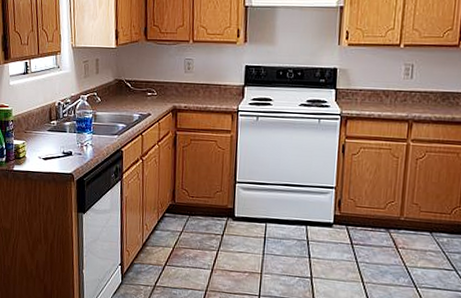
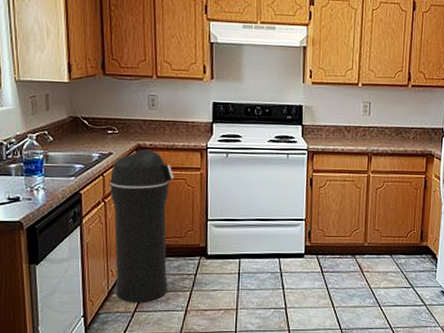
trash can: none [146,111,205,257] -> present [109,149,174,302]

